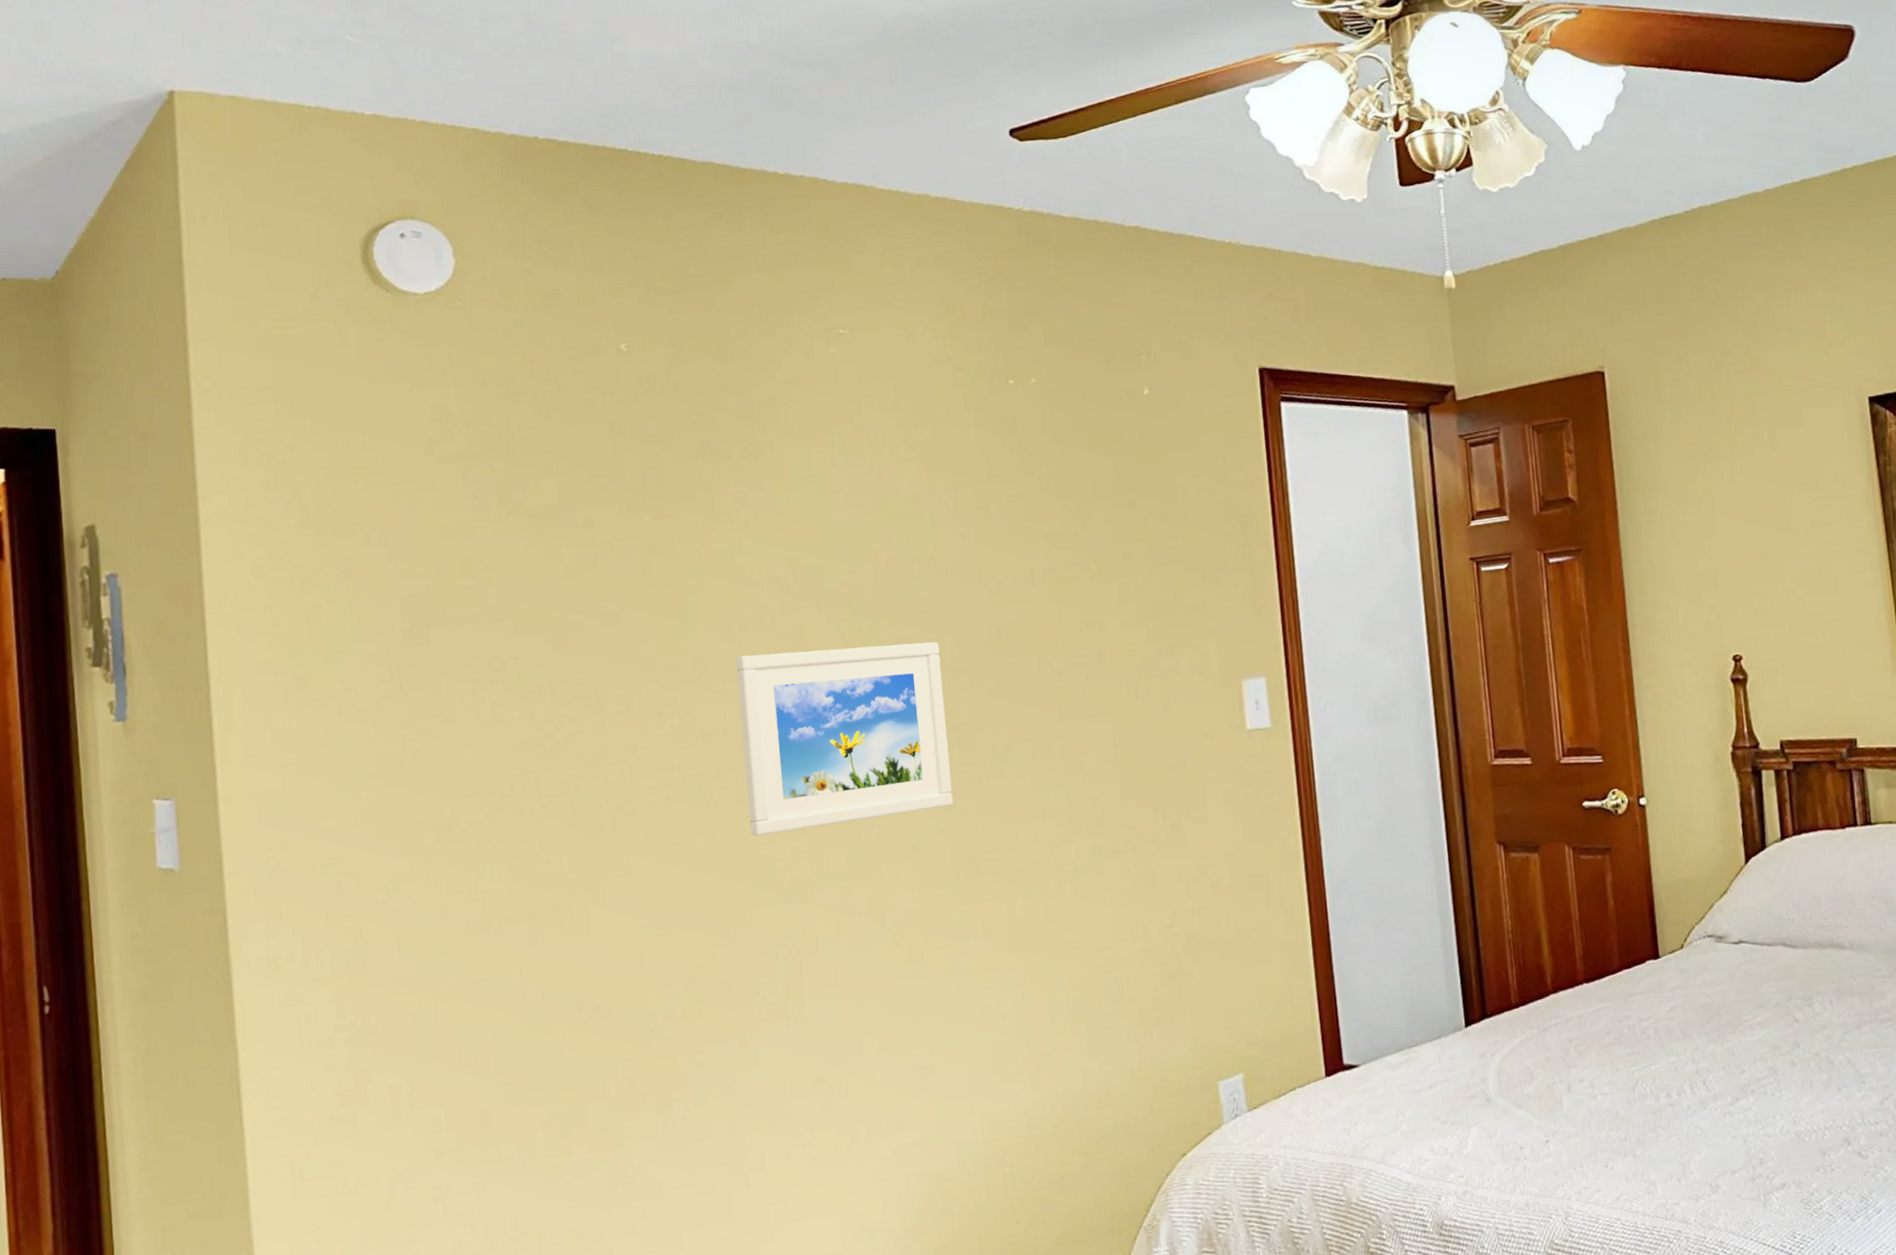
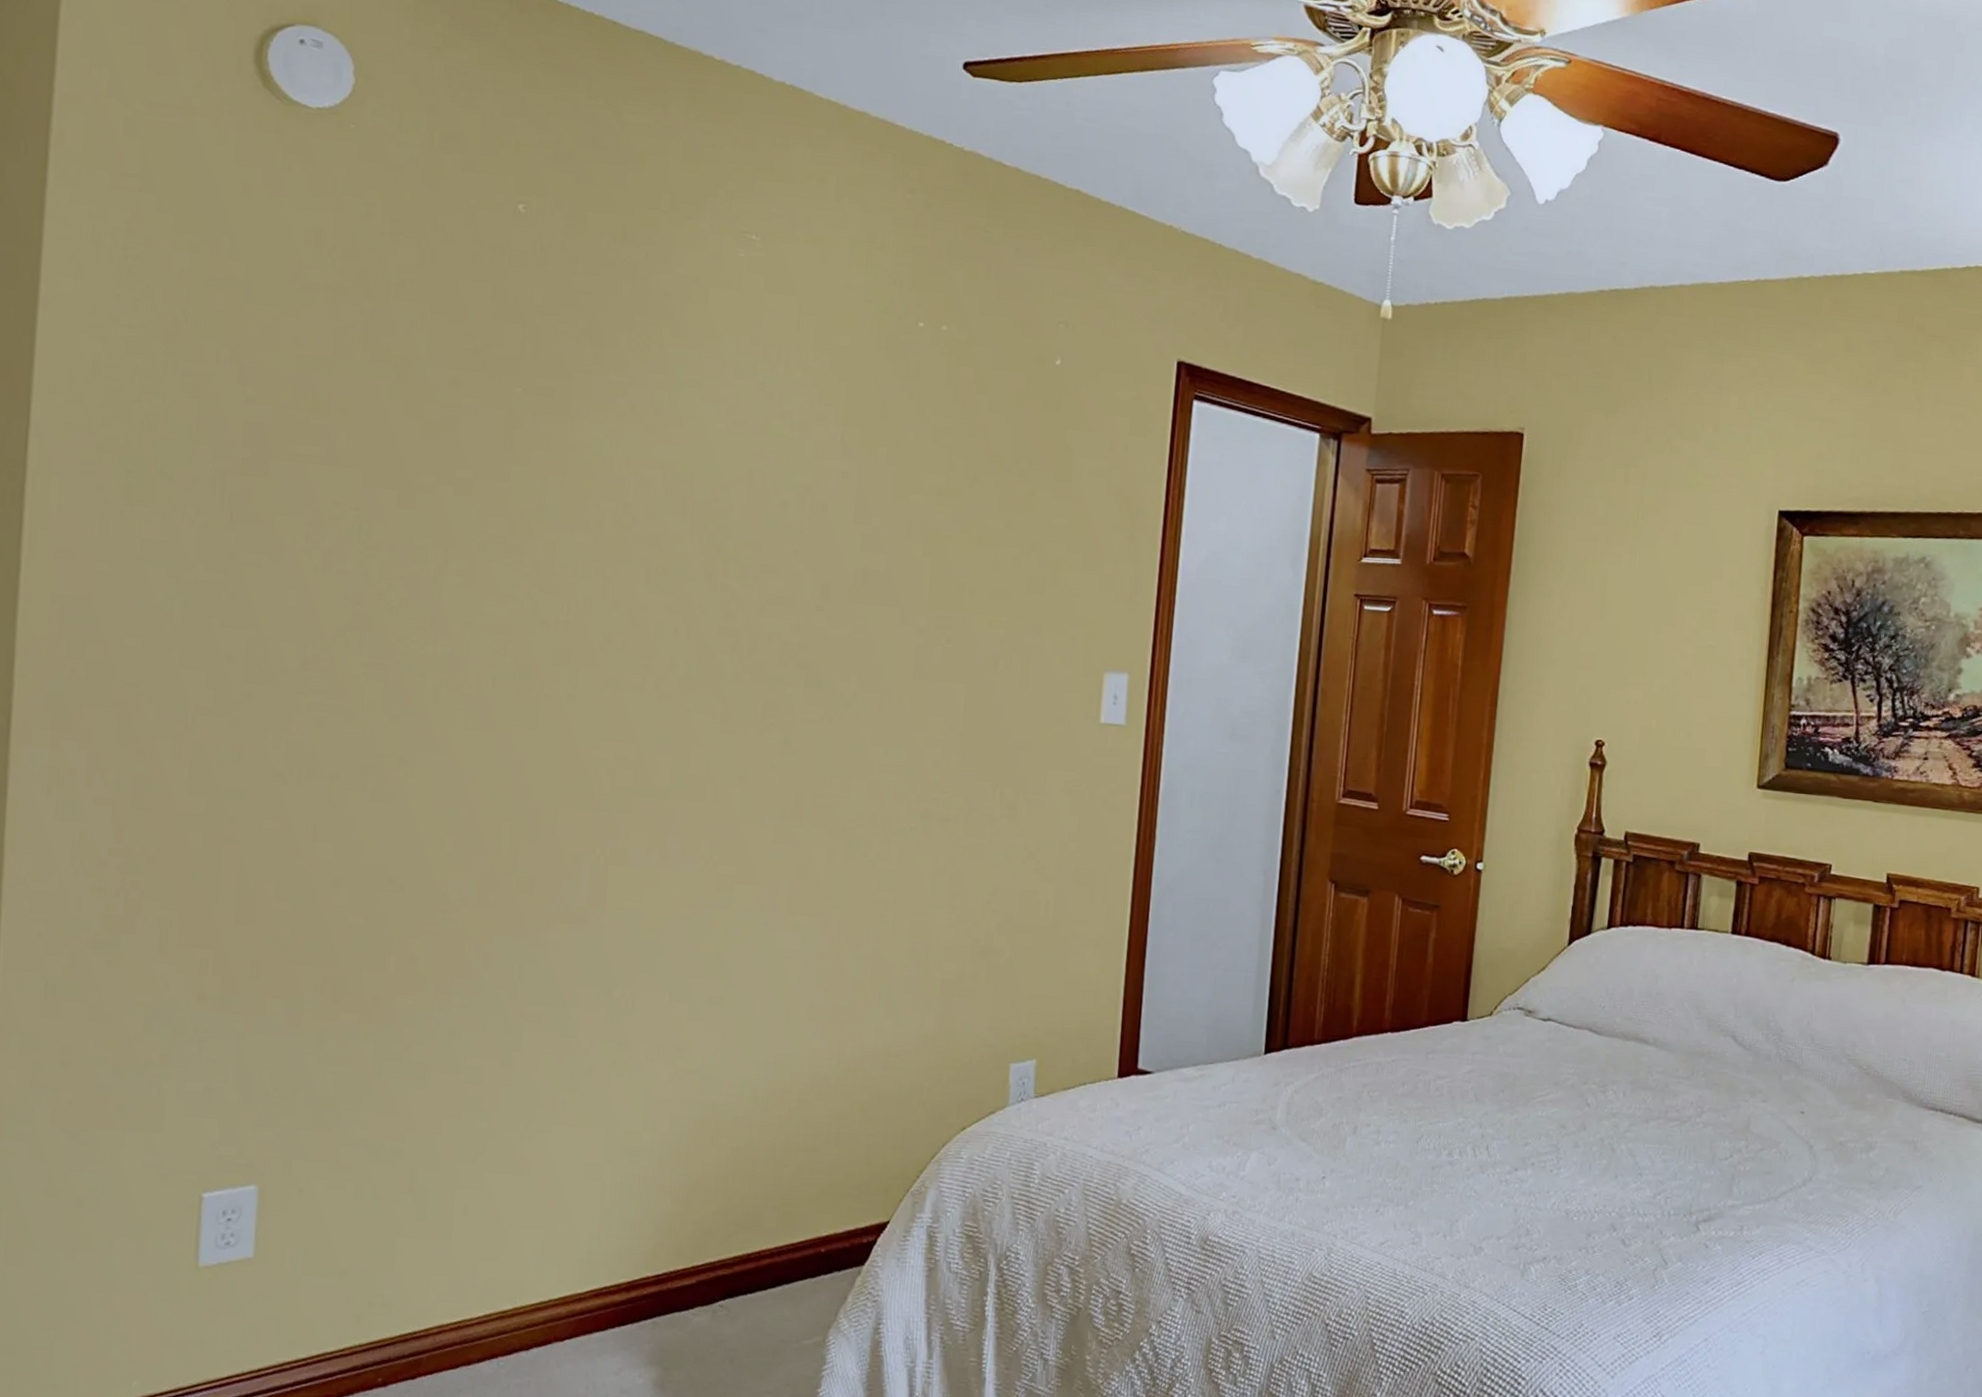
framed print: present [736,642,953,836] -> none [577,551,802,743]

